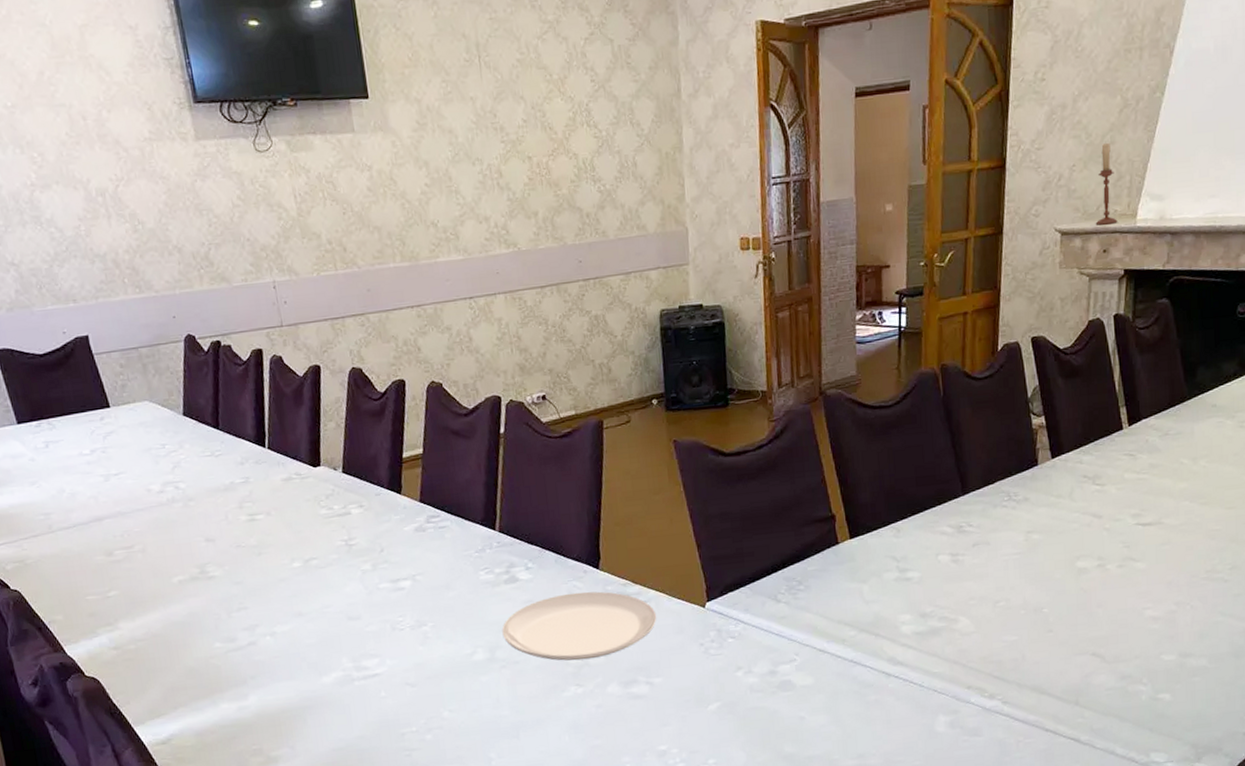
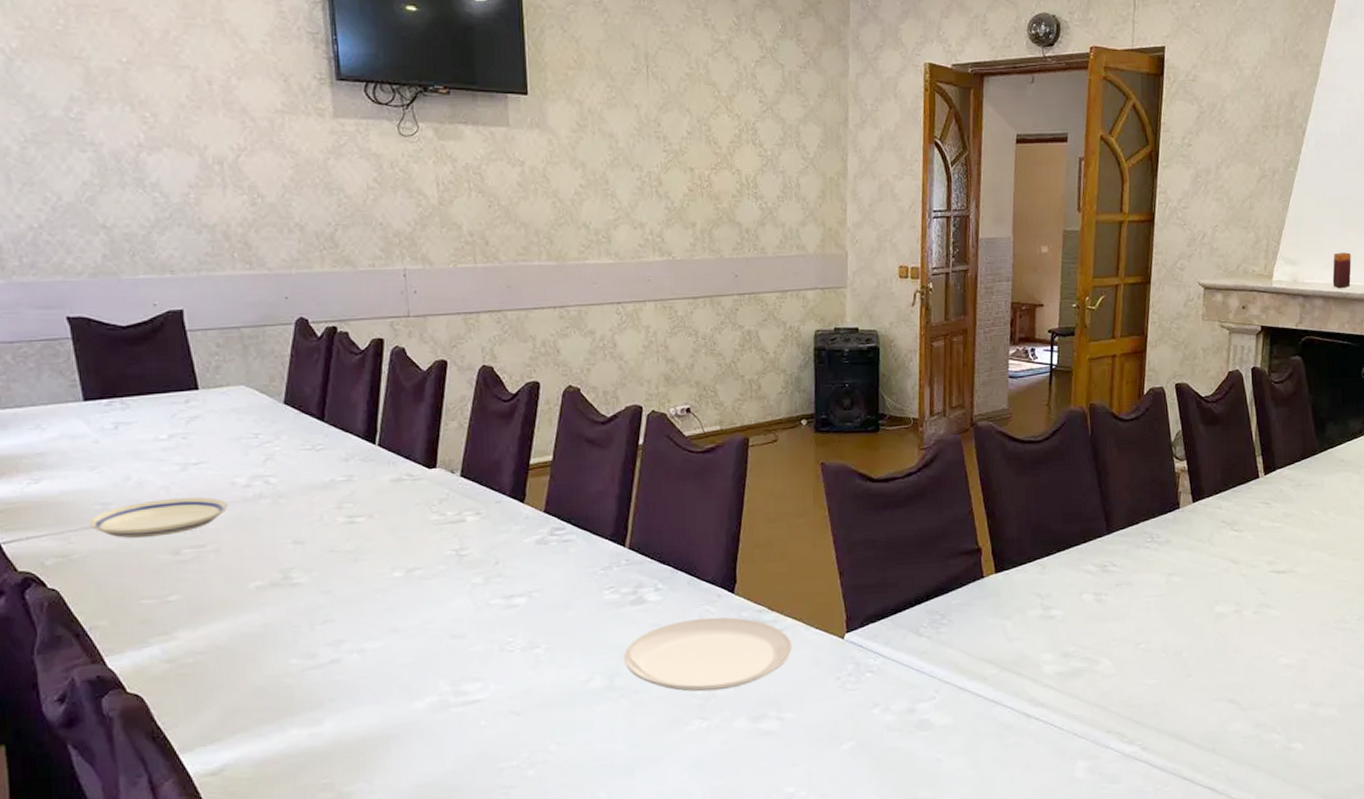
plate: none [36,504,148,543] -> present [89,497,229,538]
candlestick: present [1095,142,1118,227] -> none [1235,207,1255,284]
candle: none [1204,181,1226,221] -> present [1332,252,1352,288]

